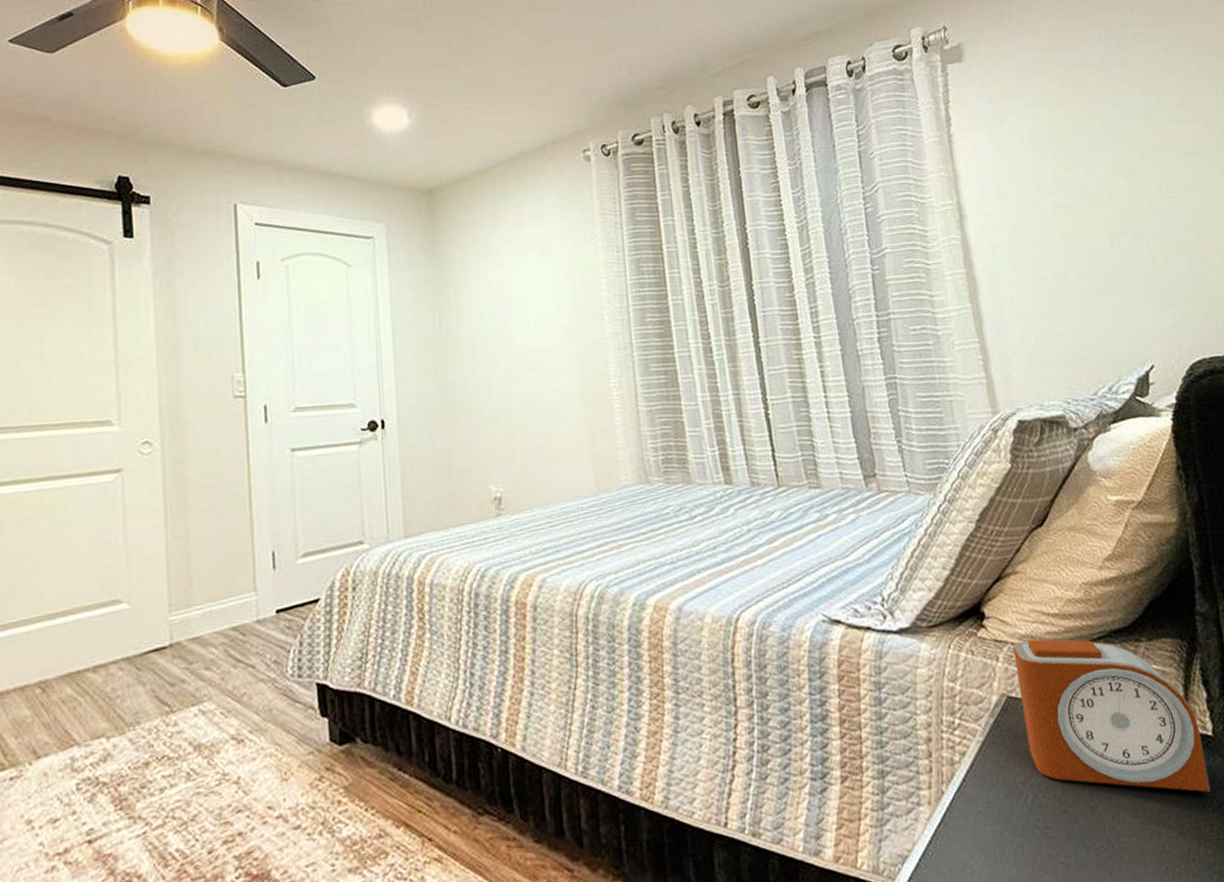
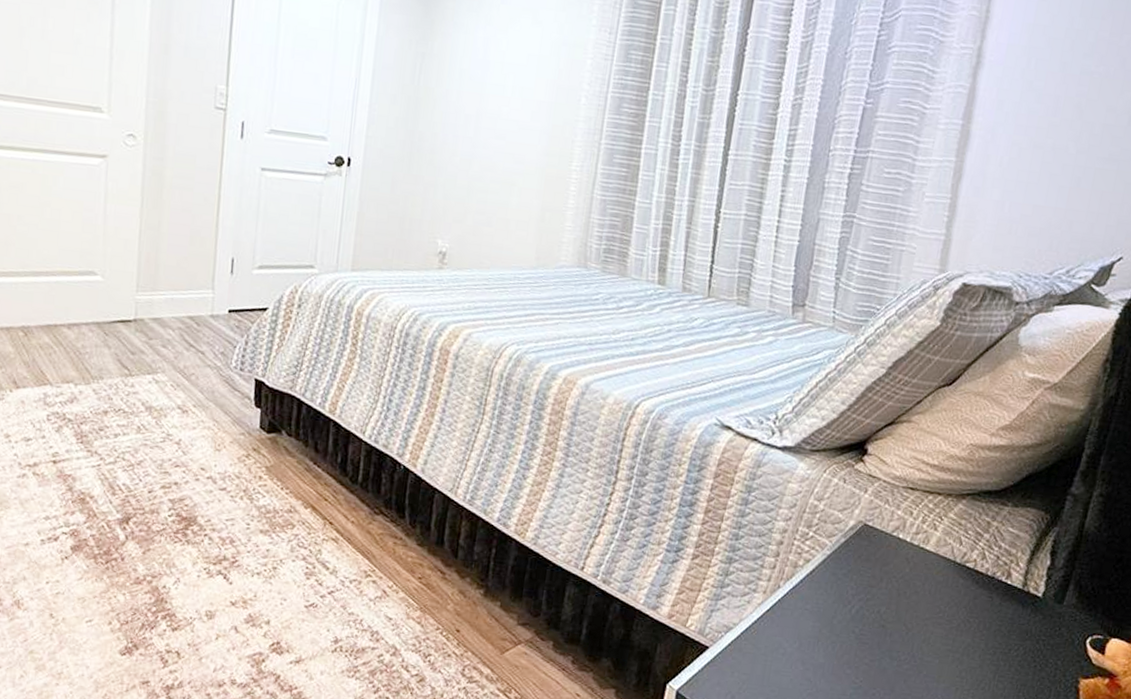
alarm clock: present [1012,639,1211,793] -> none [868,481,1033,641]

